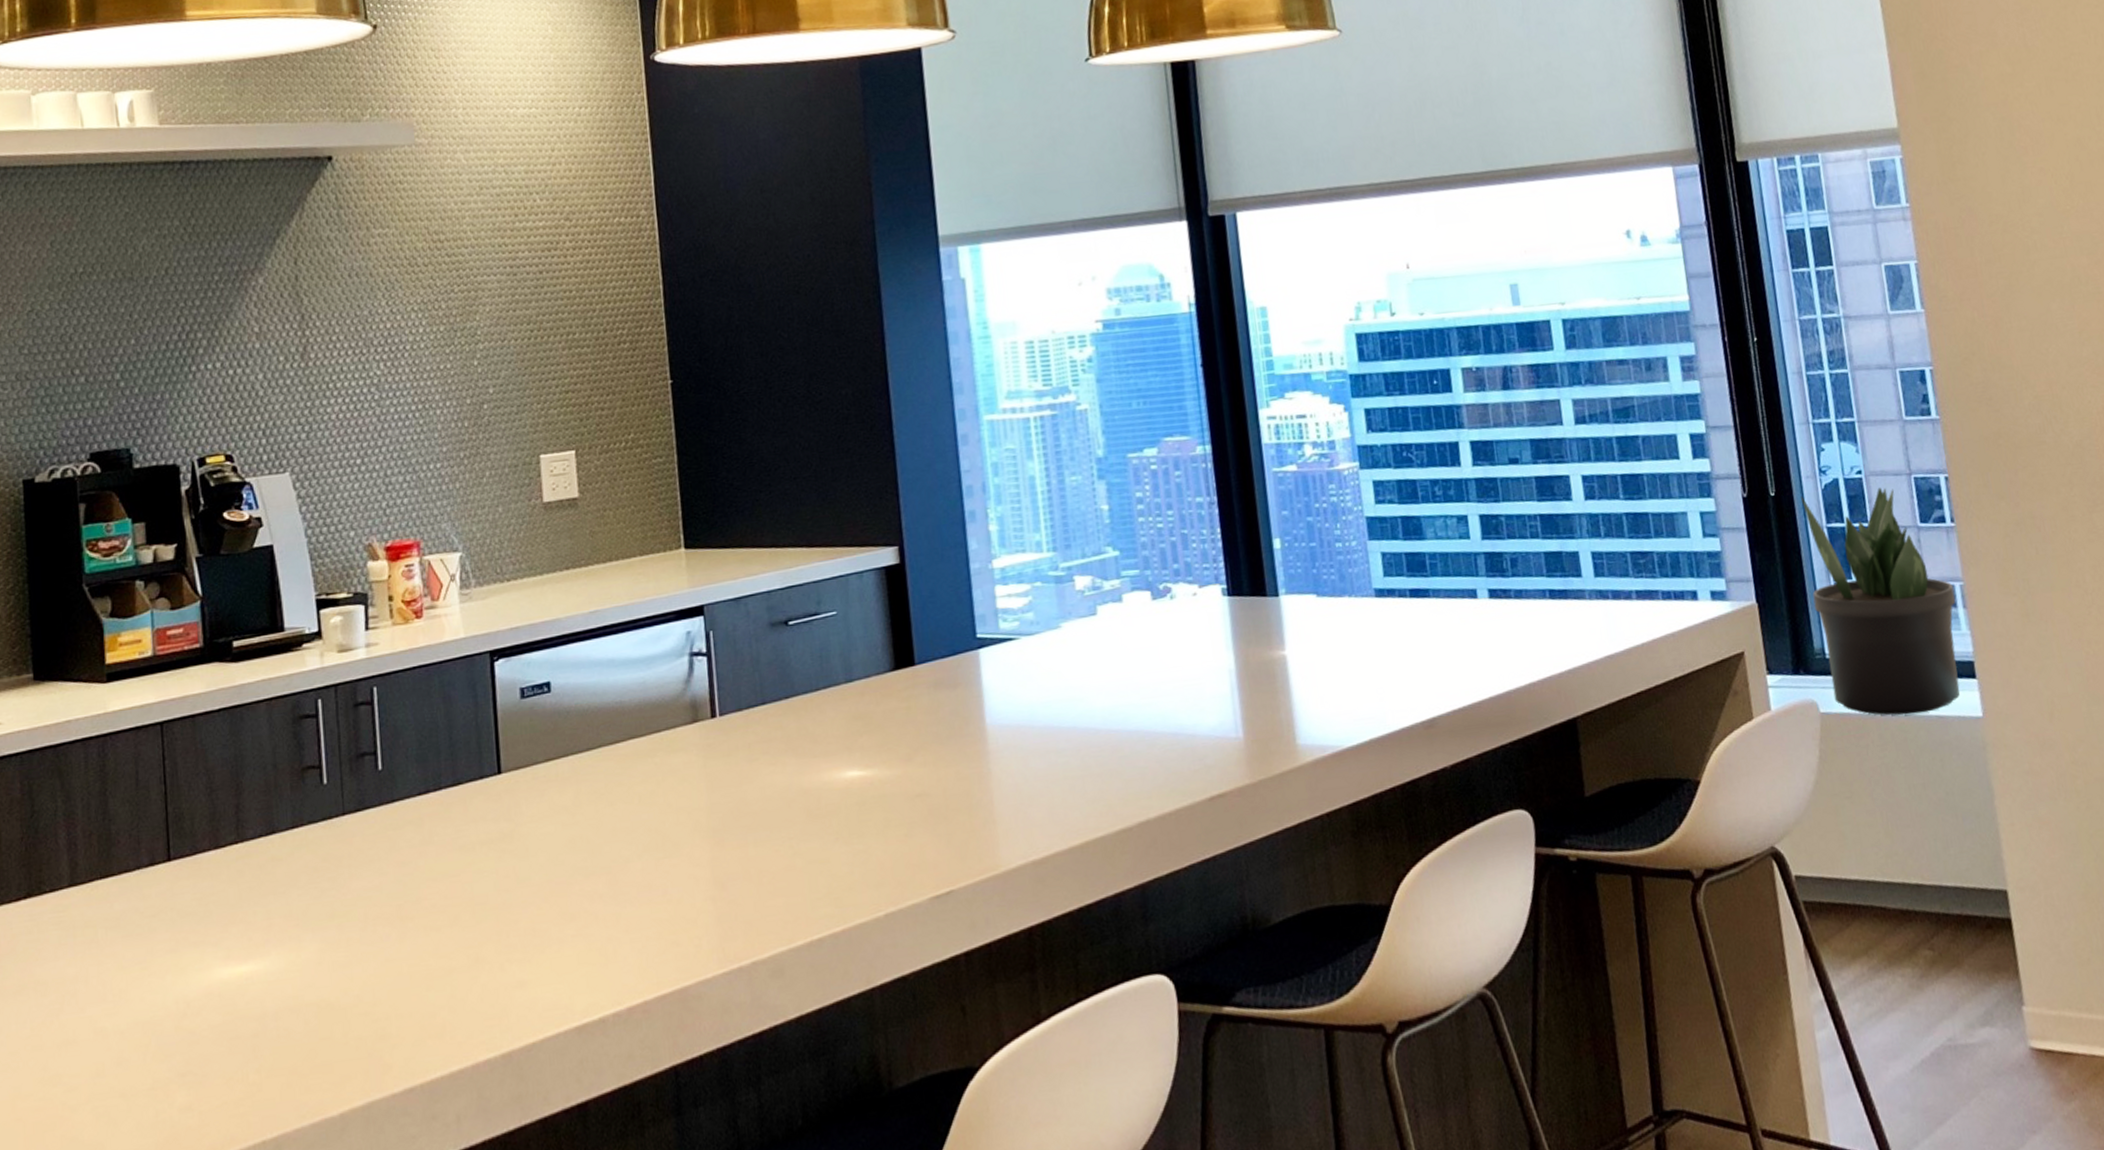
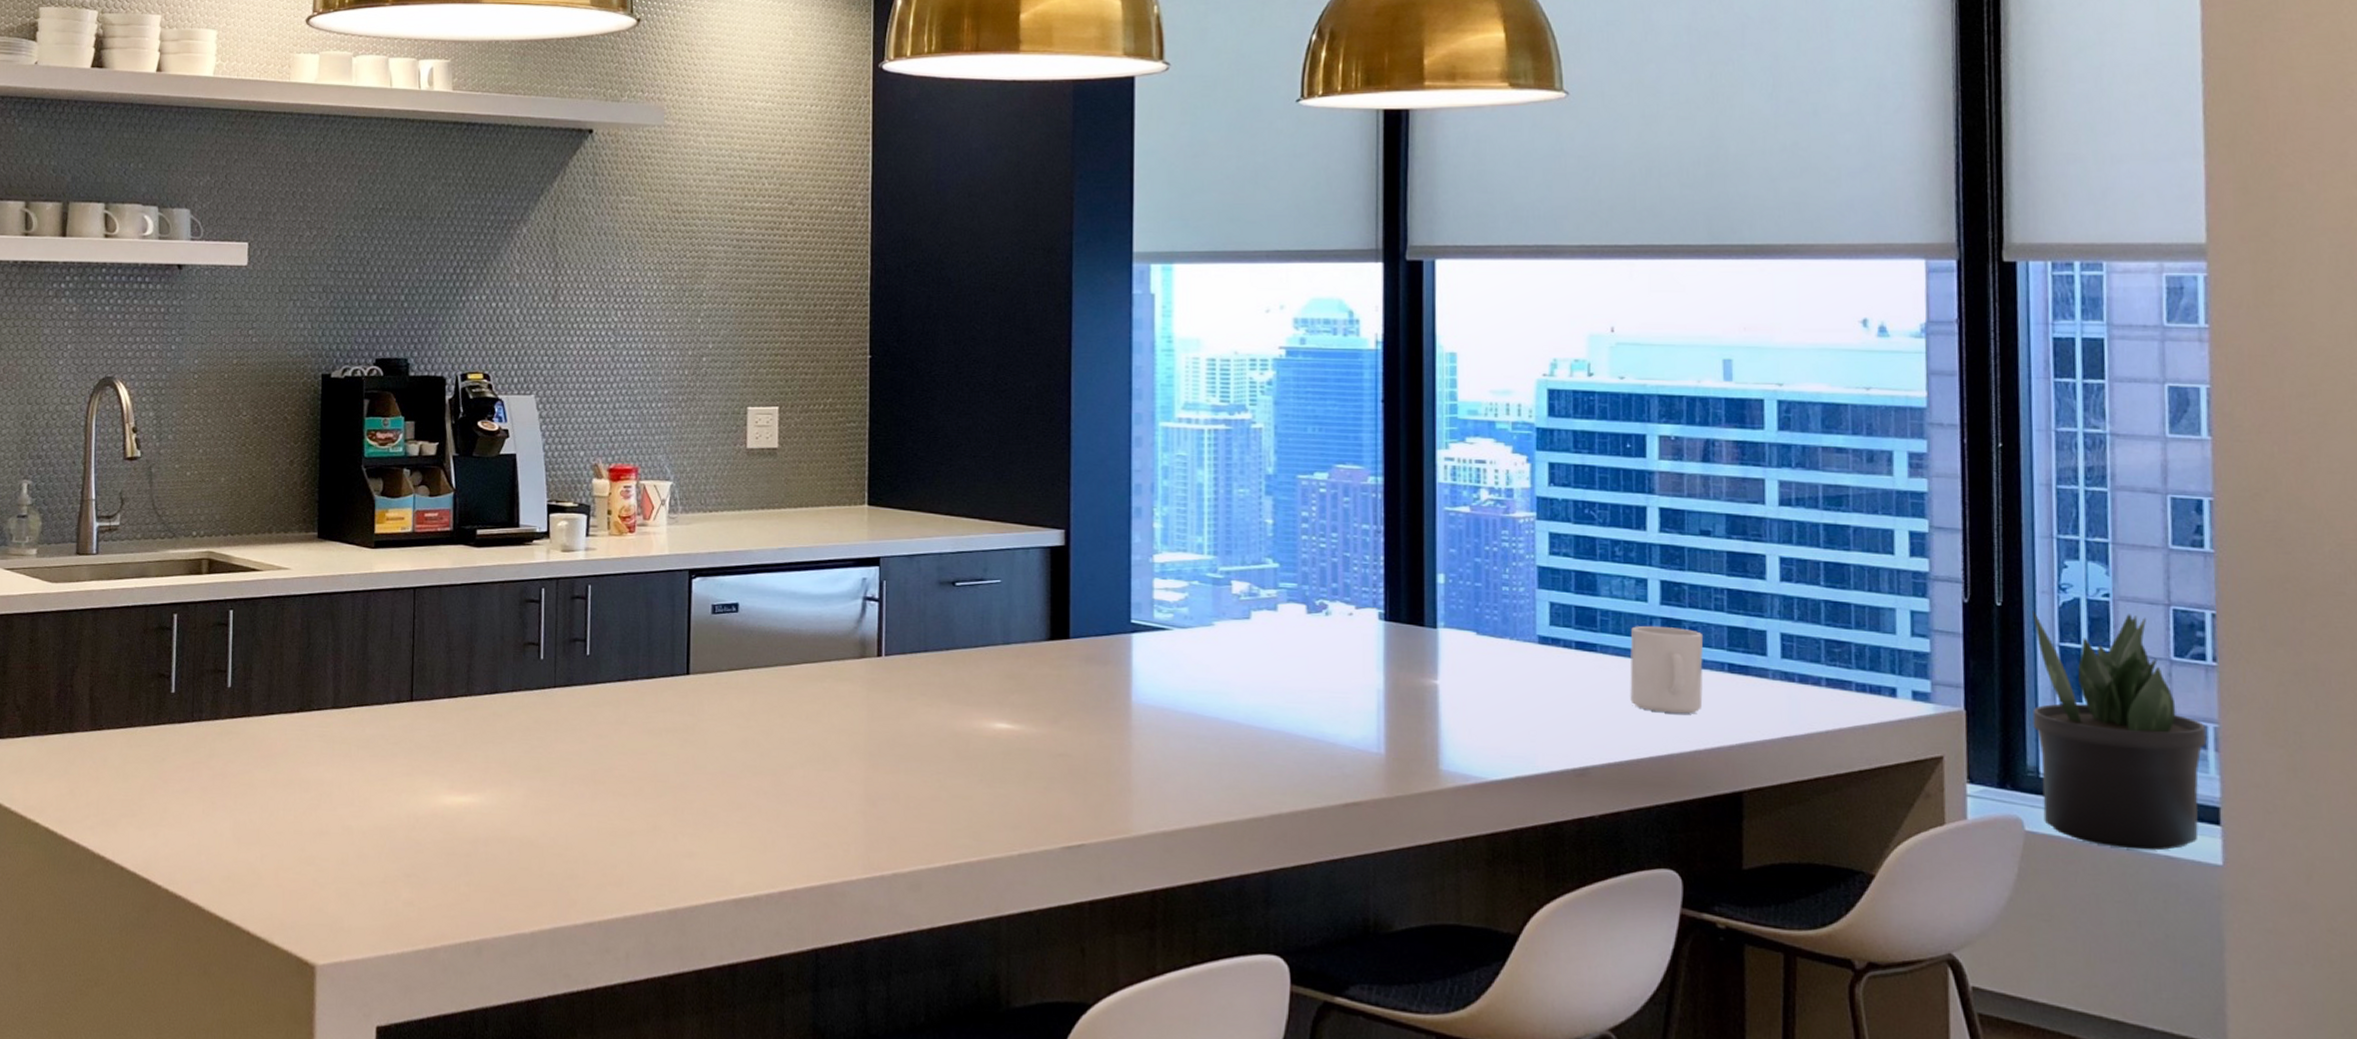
cup: none [1458,560,1531,650] -> present [1630,625,1704,714]

